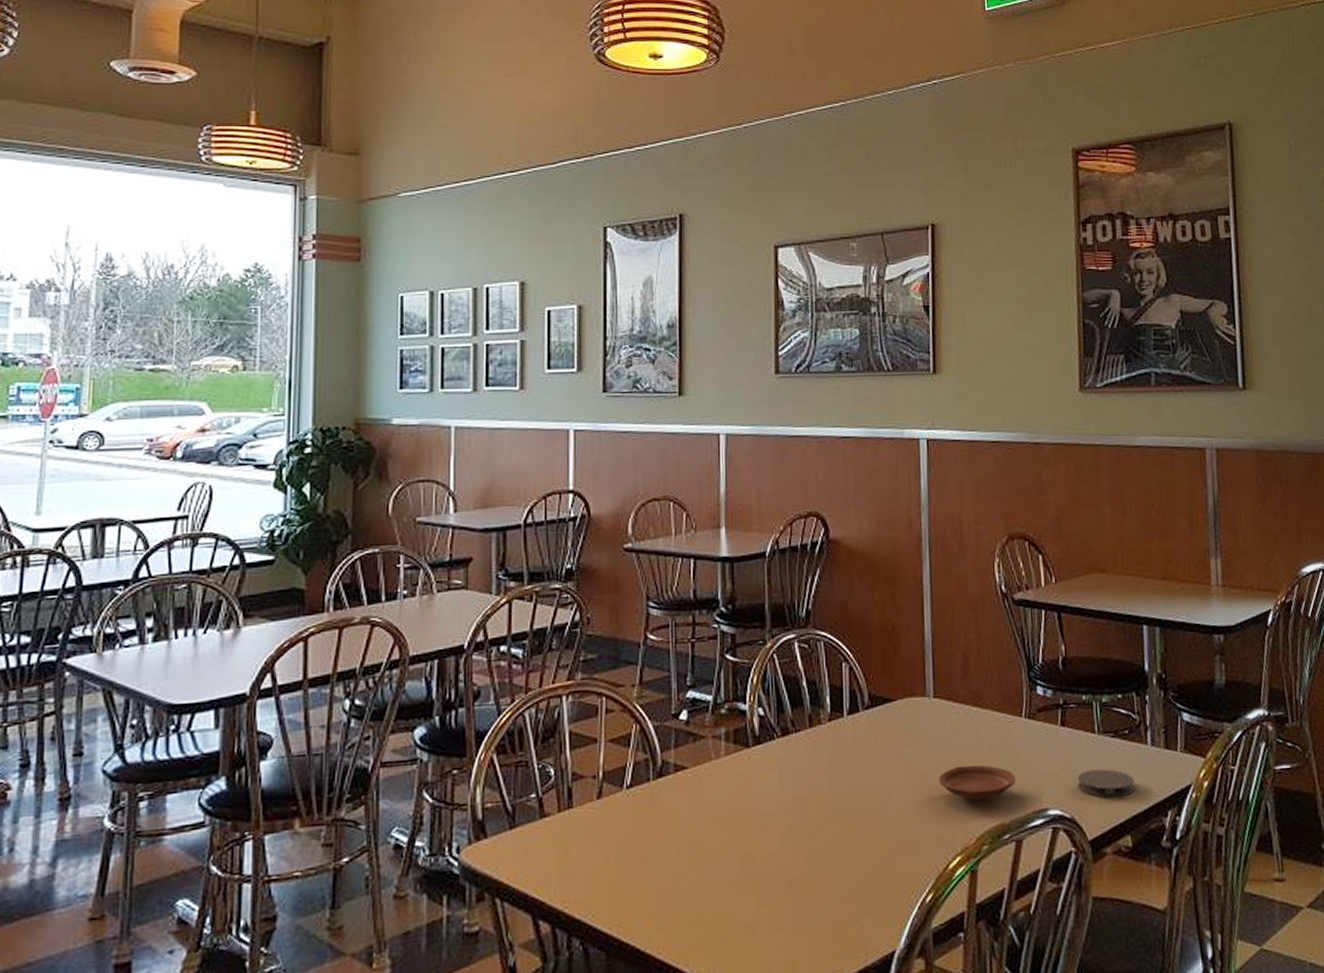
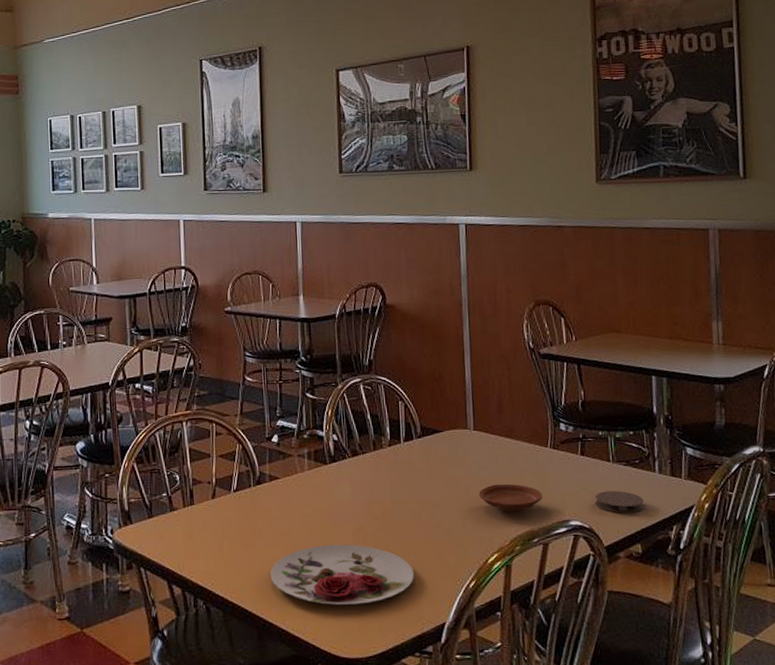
plate: none [671,852,857,936] -> present [270,544,414,605]

